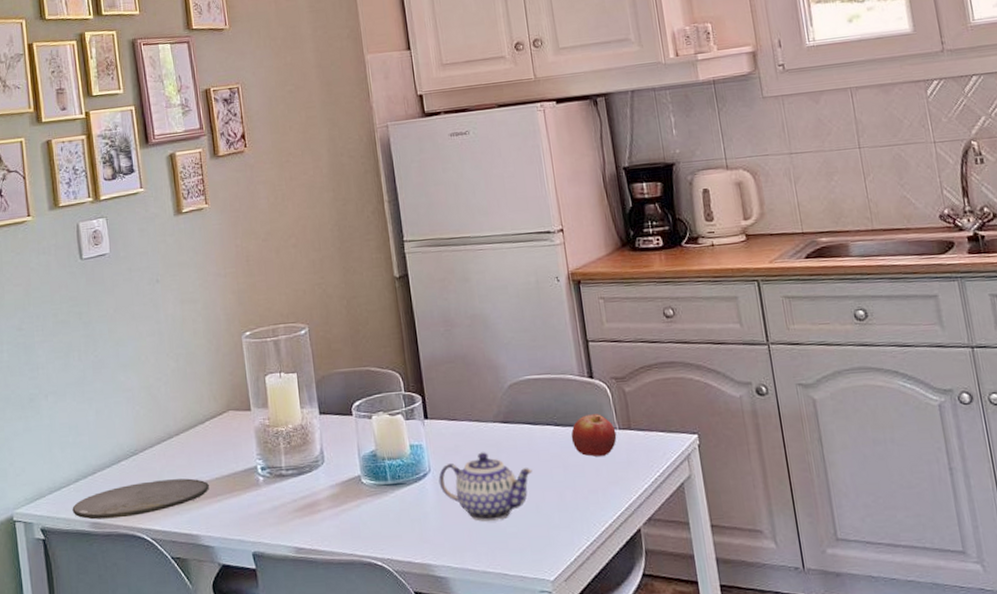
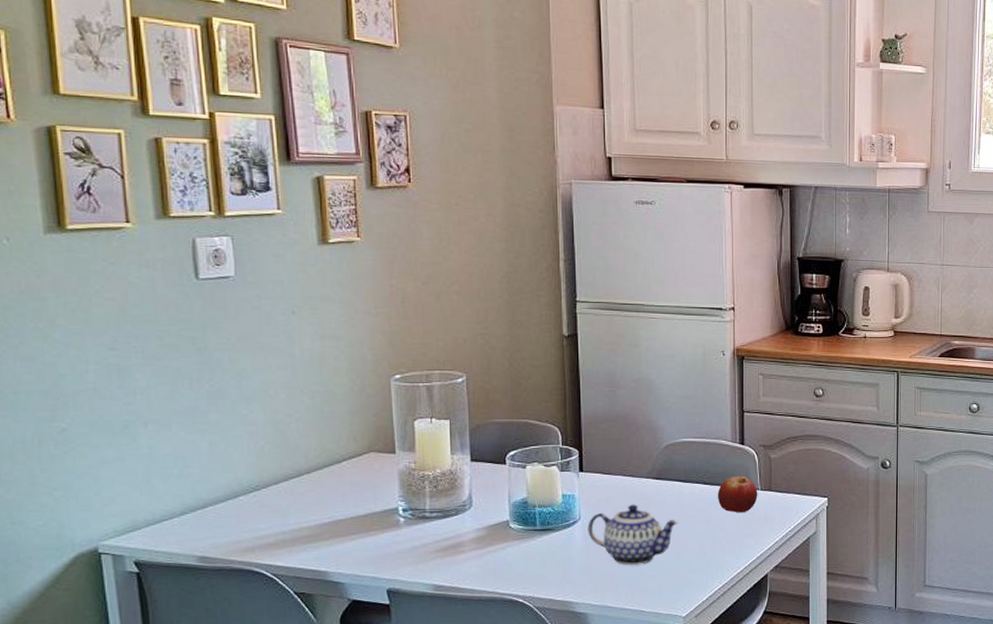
plate: present [72,478,209,520] -> none [175,516,342,554]

